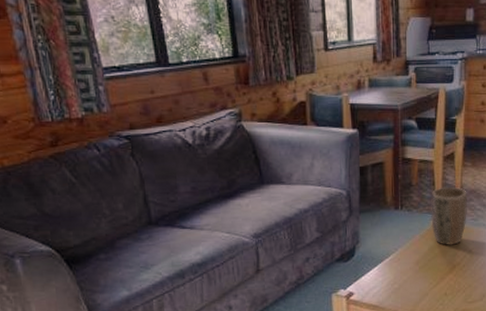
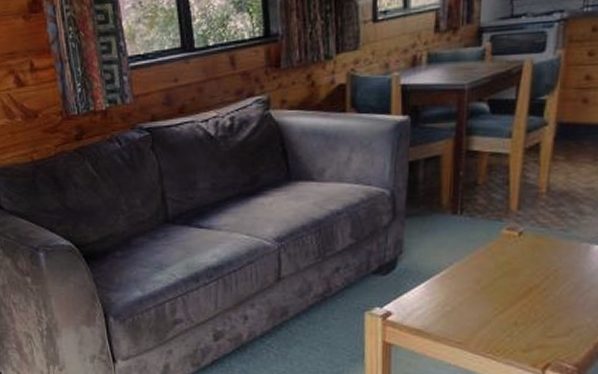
plant pot: present [430,187,467,245] -> none [500,188,556,262]

